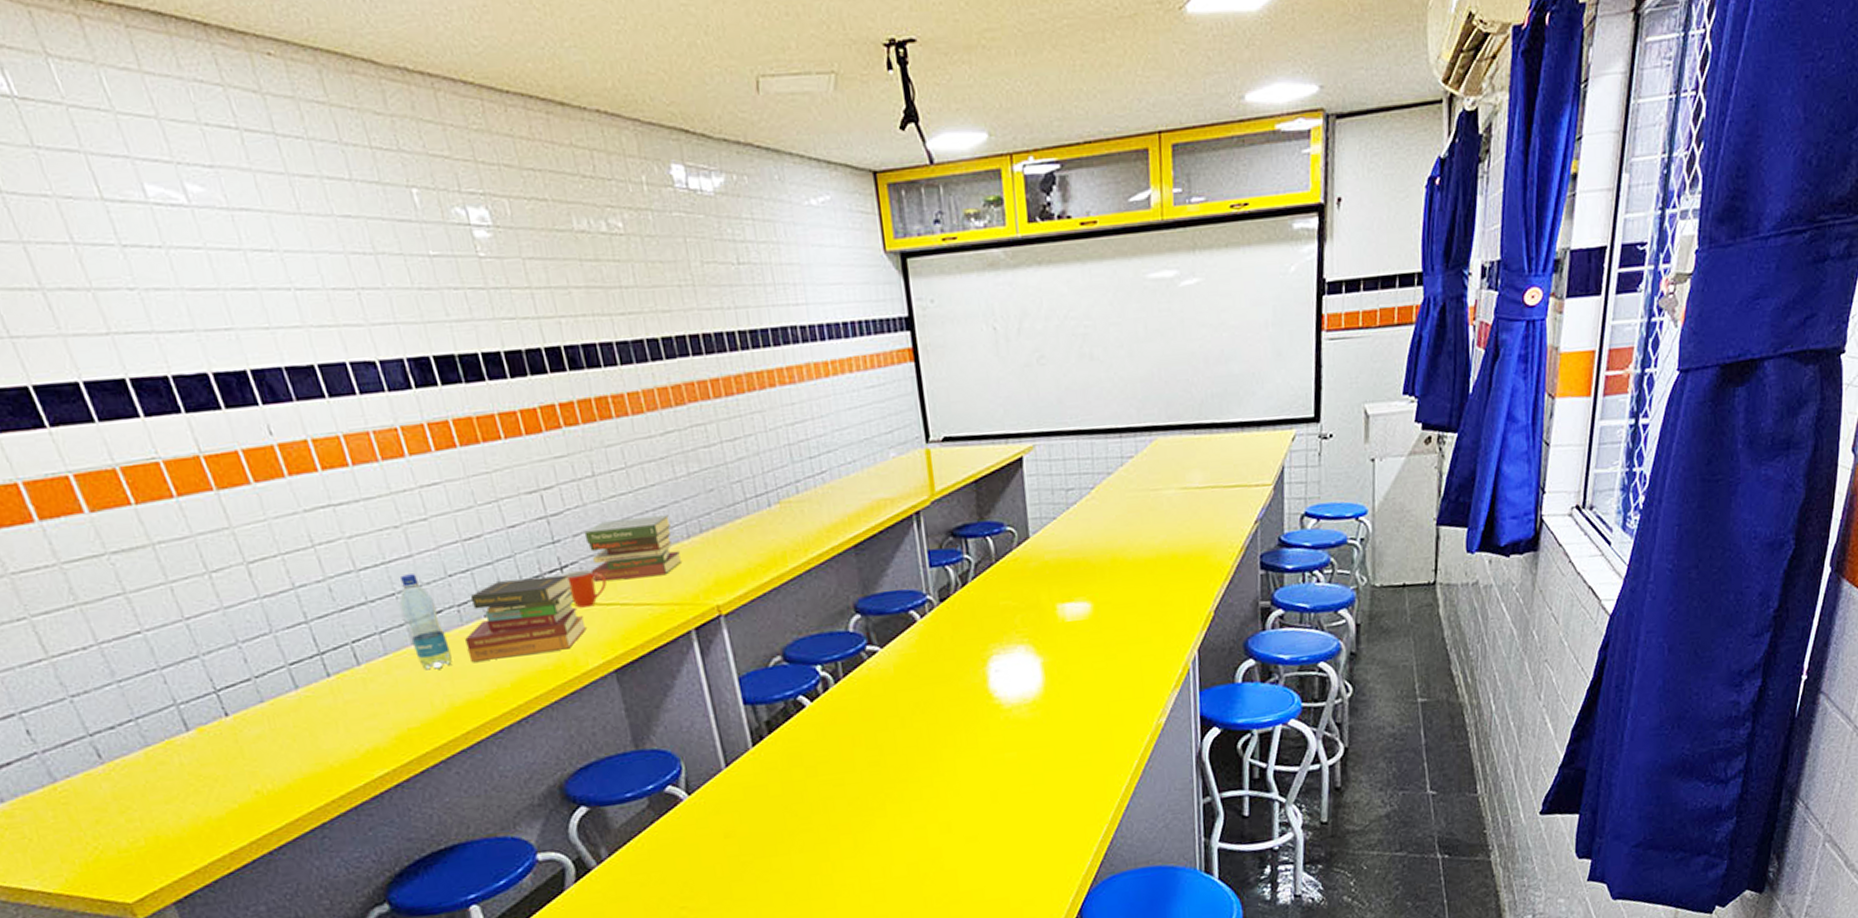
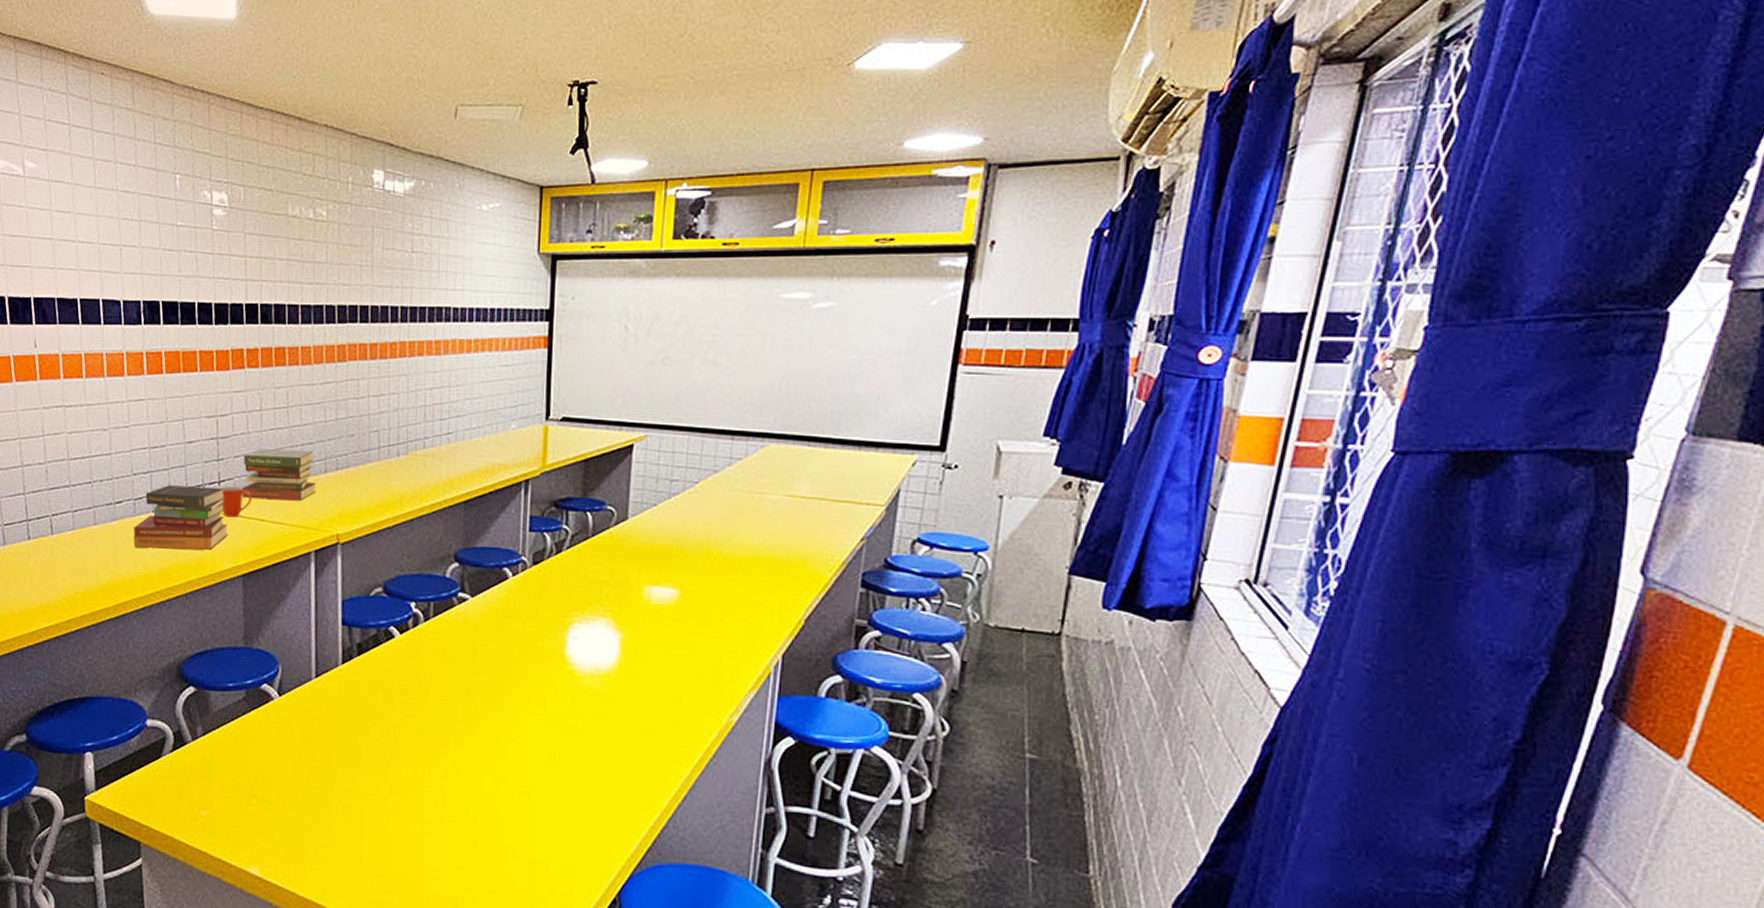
bottle: present [399,574,452,670] -> none [93,468,121,548]

